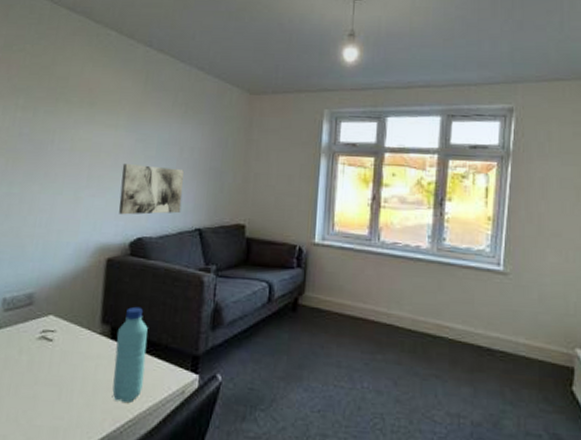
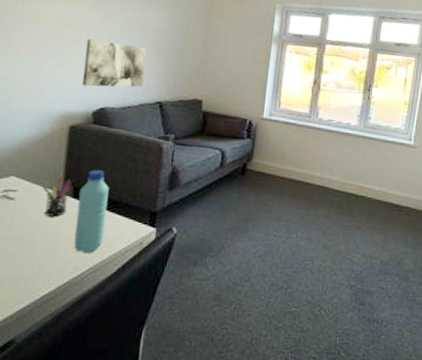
pen holder: none [80,316,109,361] -> present [42,177,72,217]

